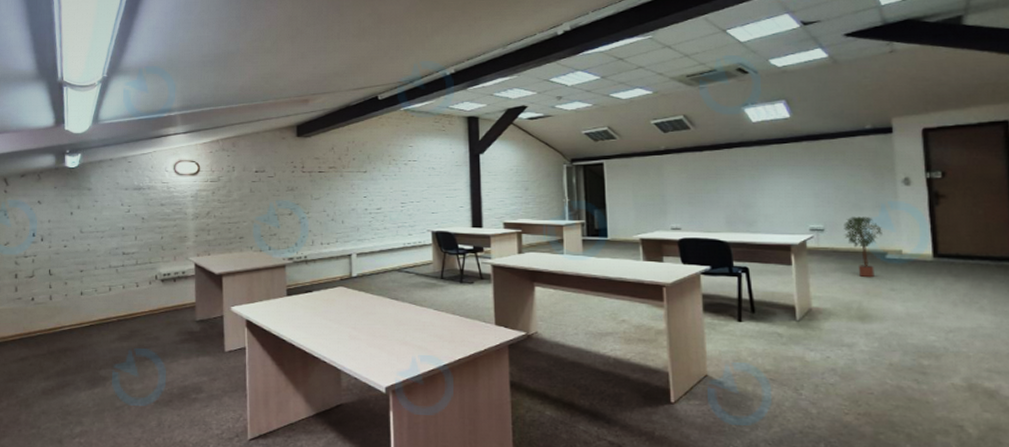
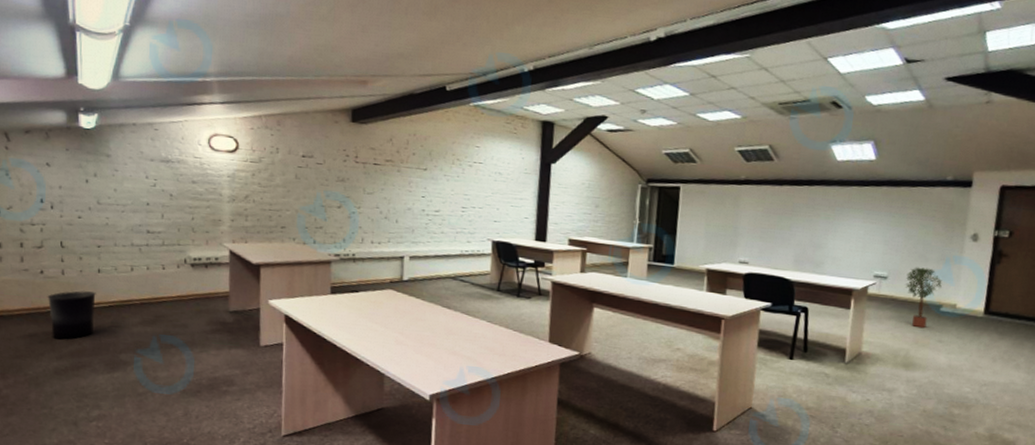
waste bin: none [37,313,79,361] -> present [47,290,96,340]

